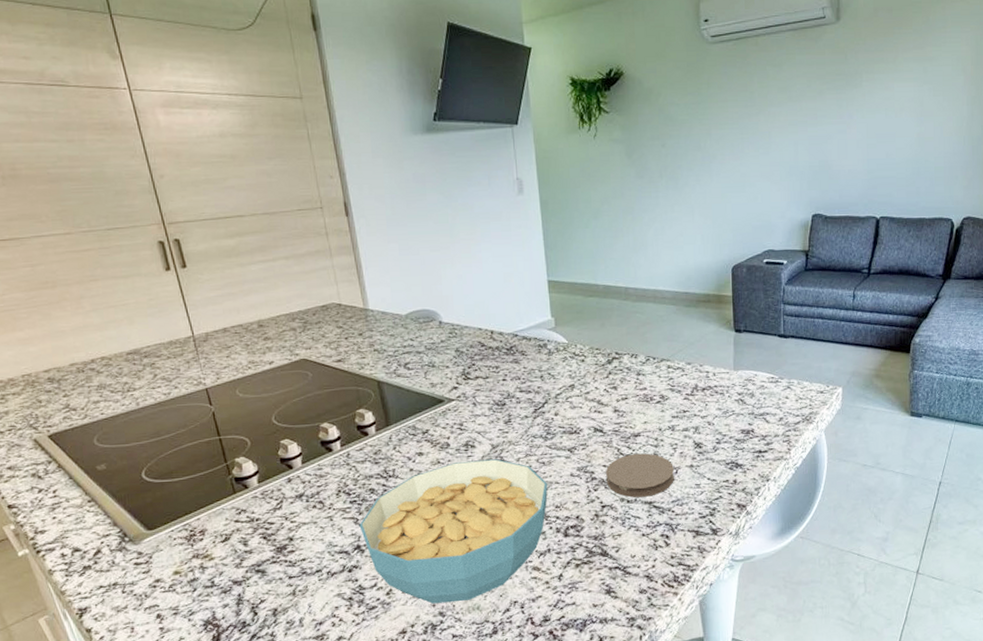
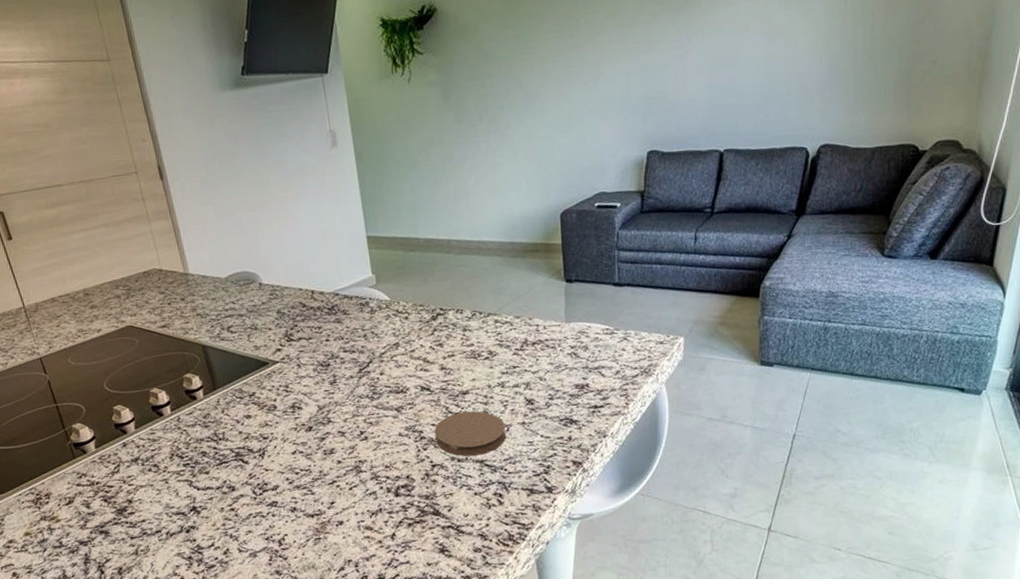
cereal bowl: present [359,459,548,604] -> none [193,420,377,563]

